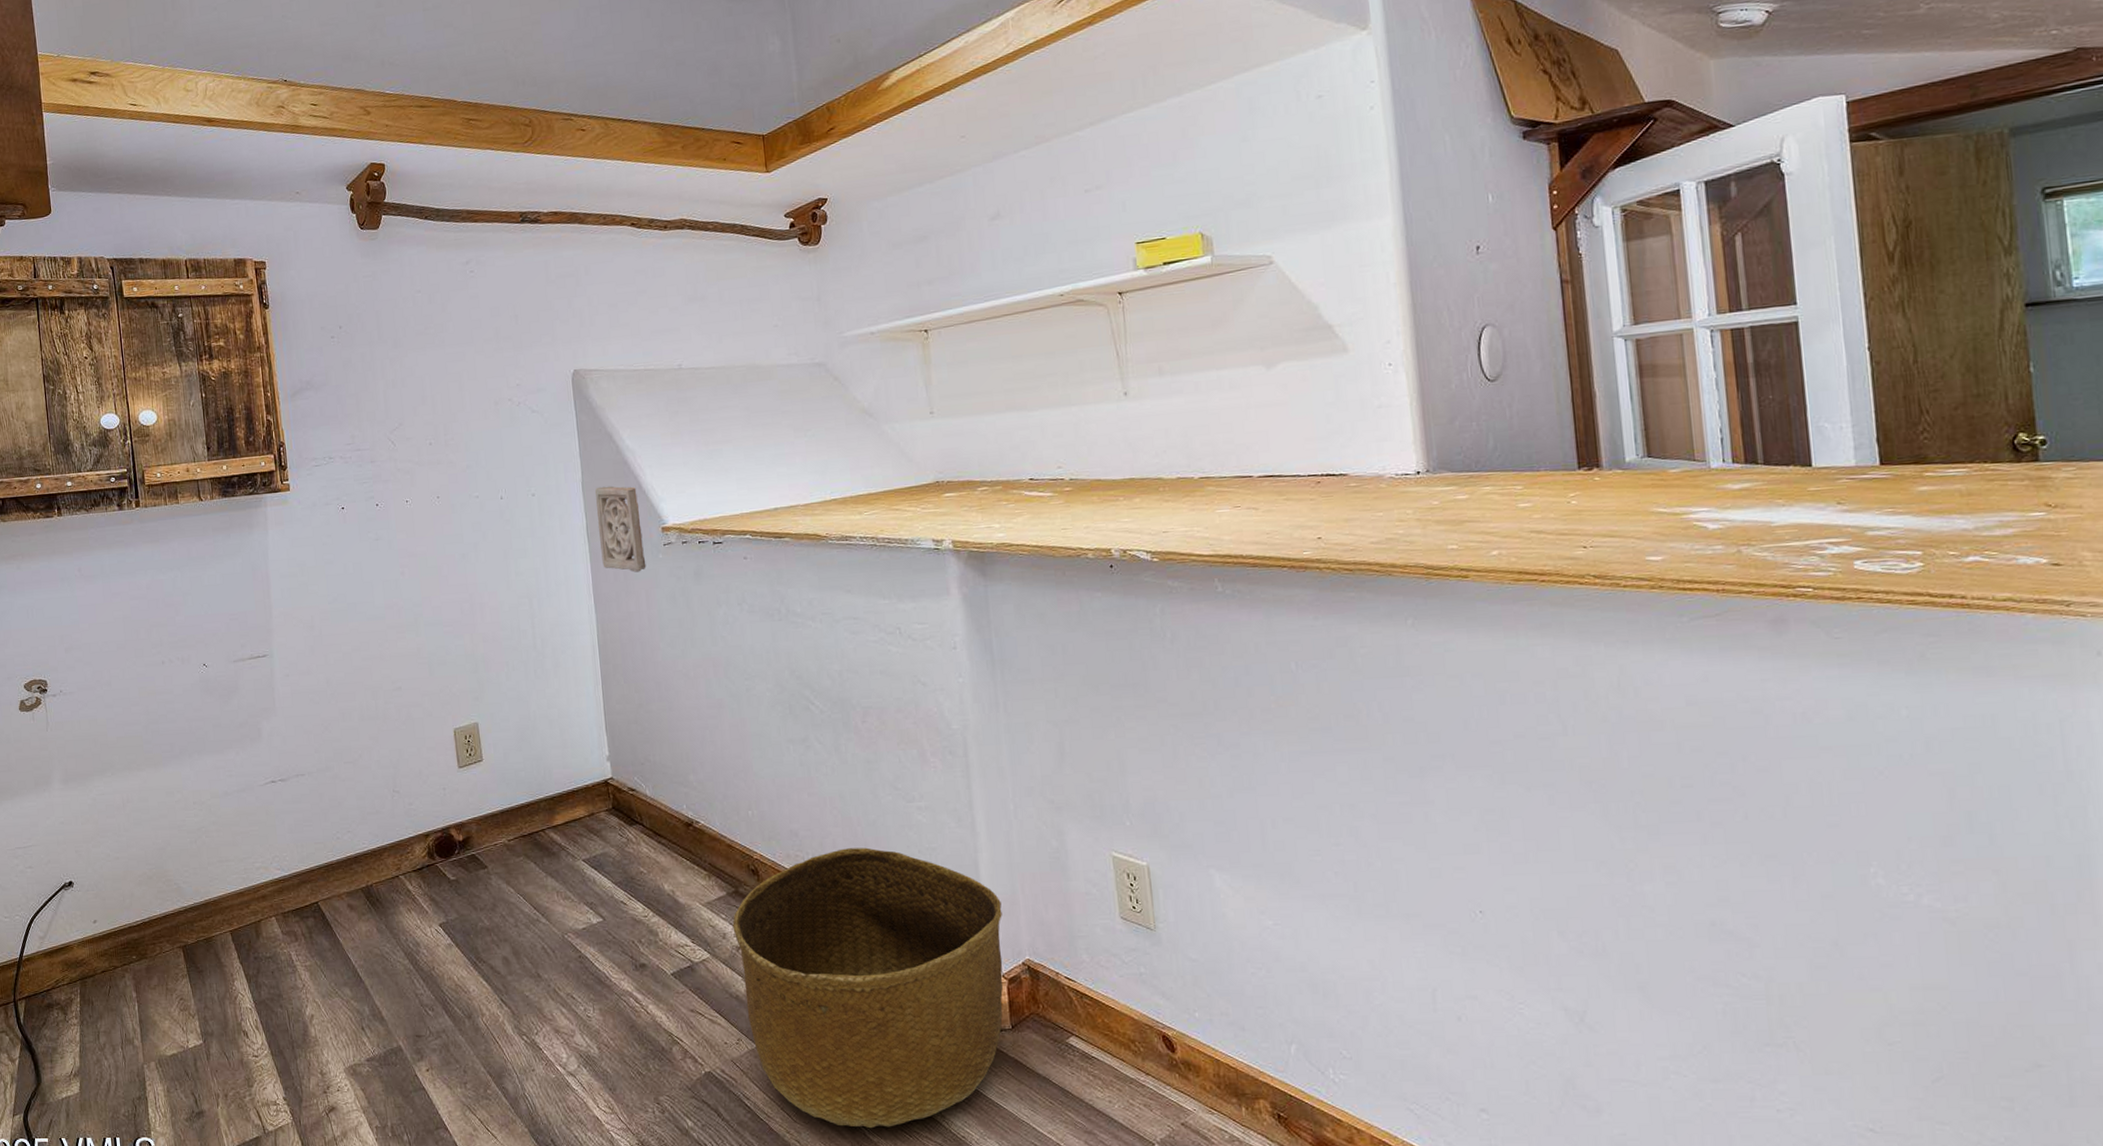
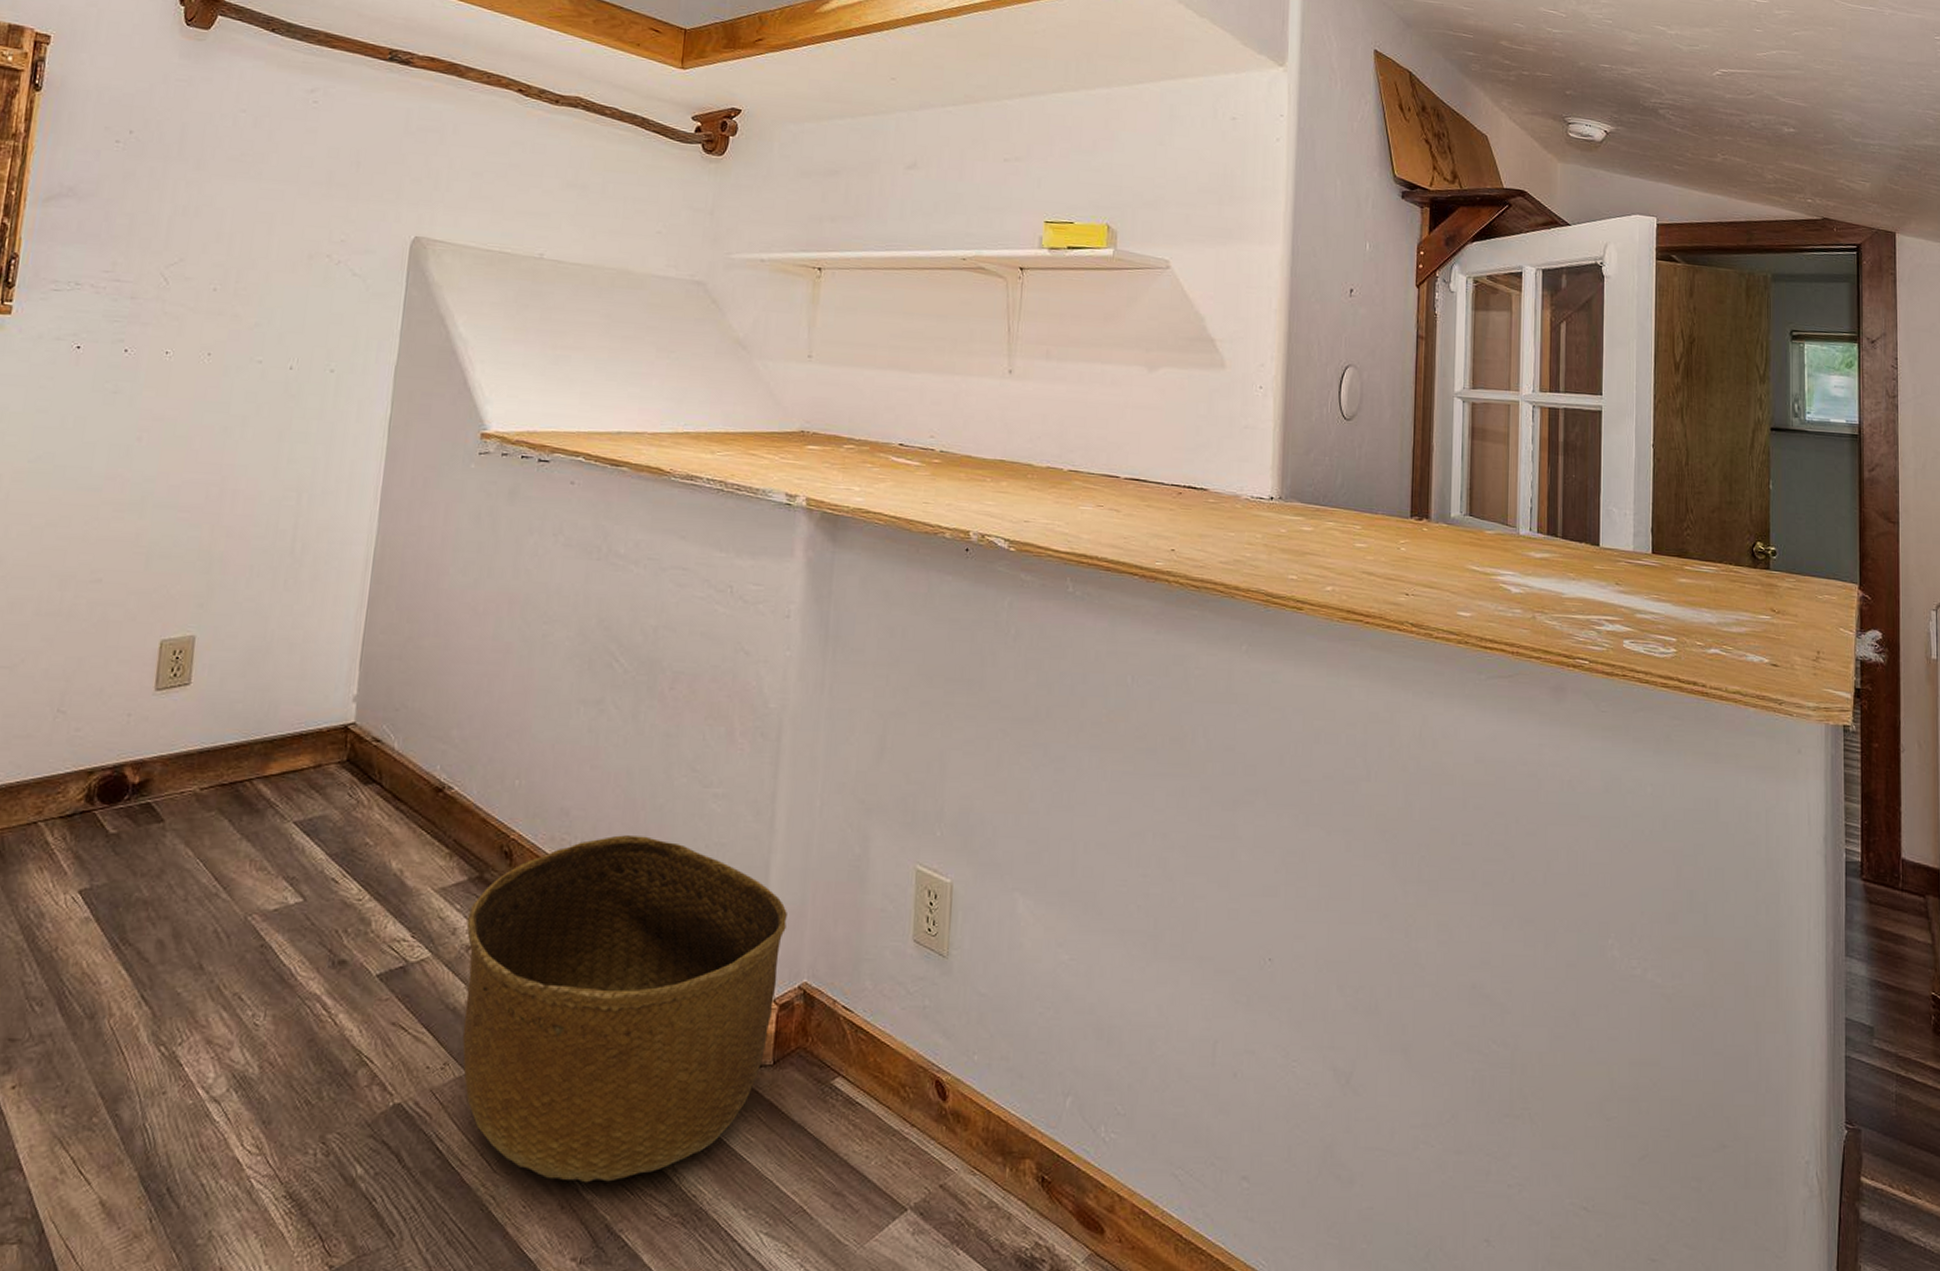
wall ornament: present [595,486,646,573] -> none [400,374,460,481]

